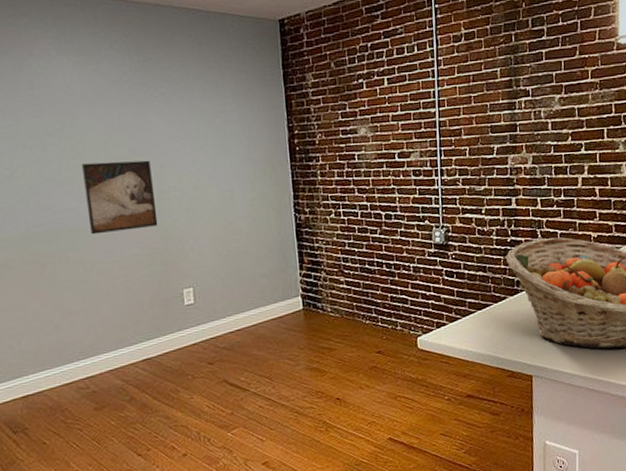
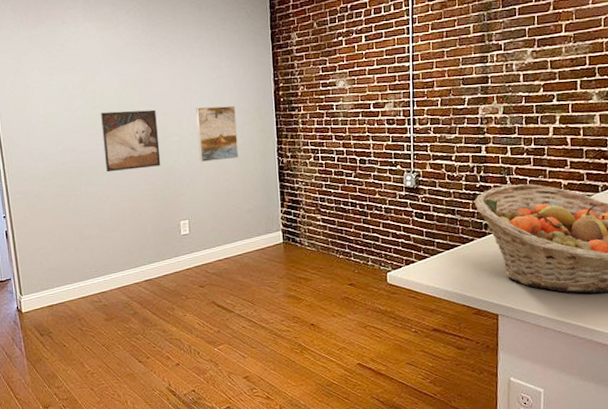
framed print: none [198,155,250,220] -> present [196,105,239,162]

